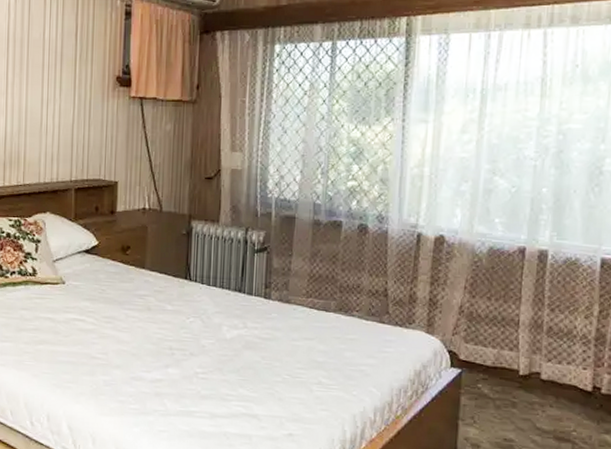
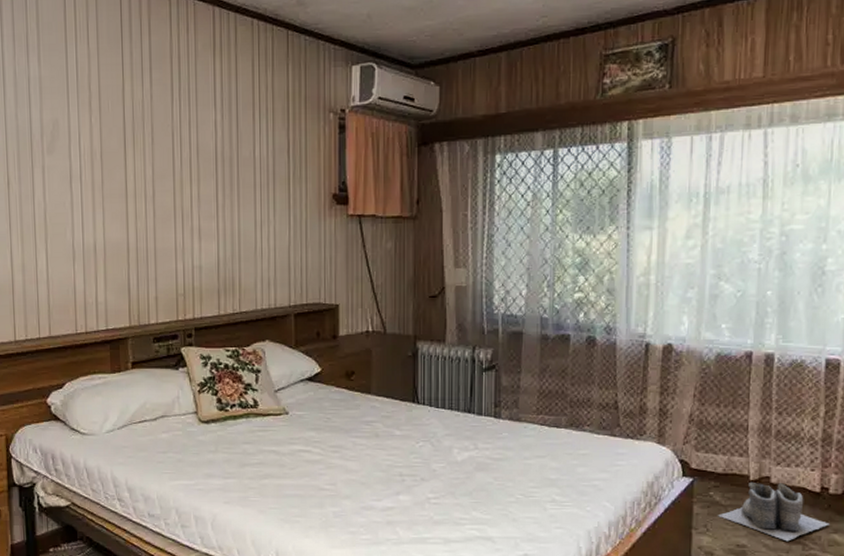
boots: none [486,376,601,439] -> present [718,481,830,542]

